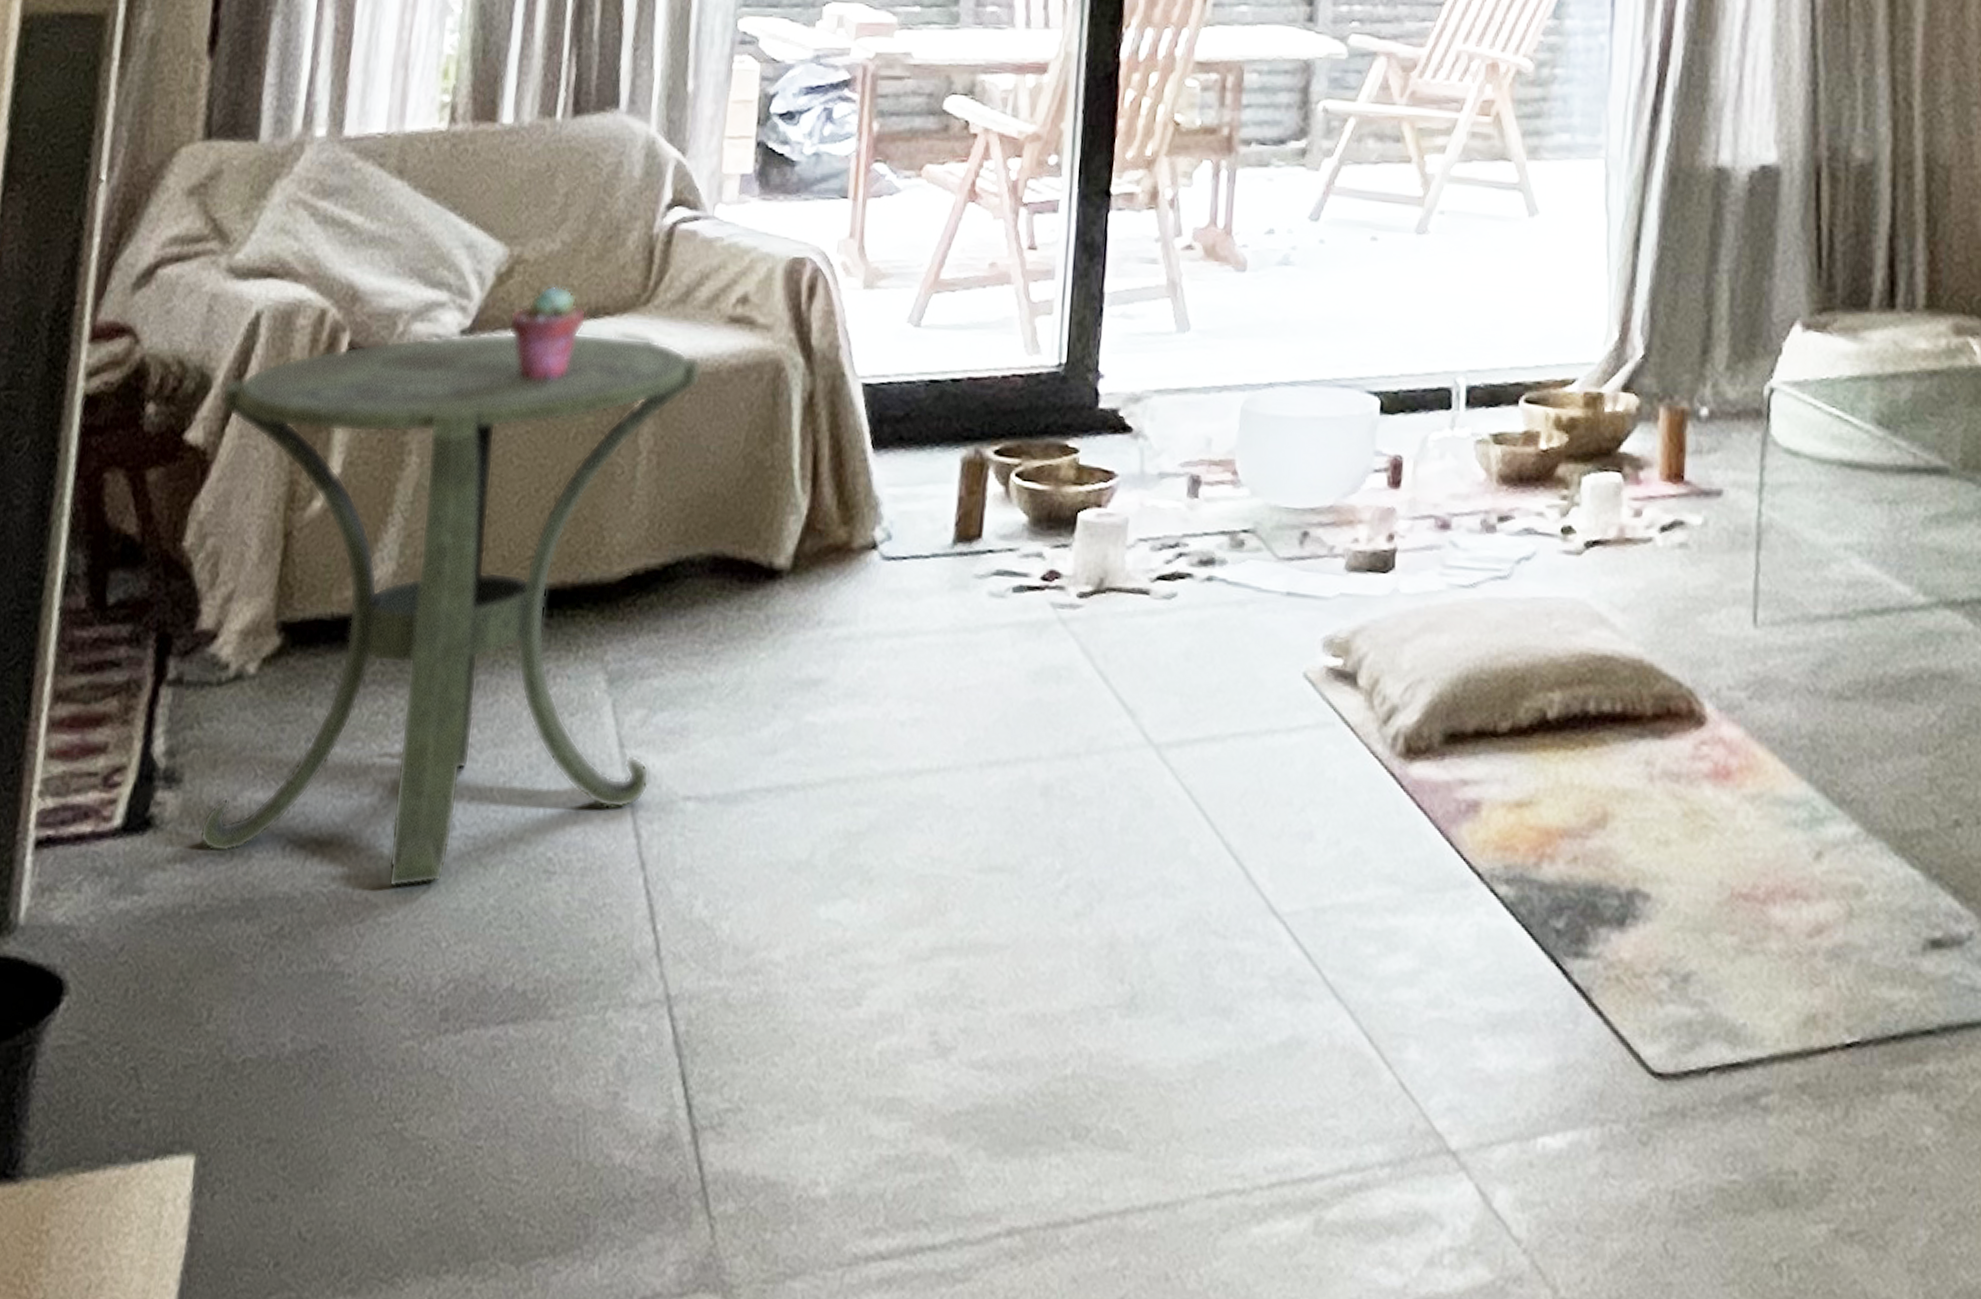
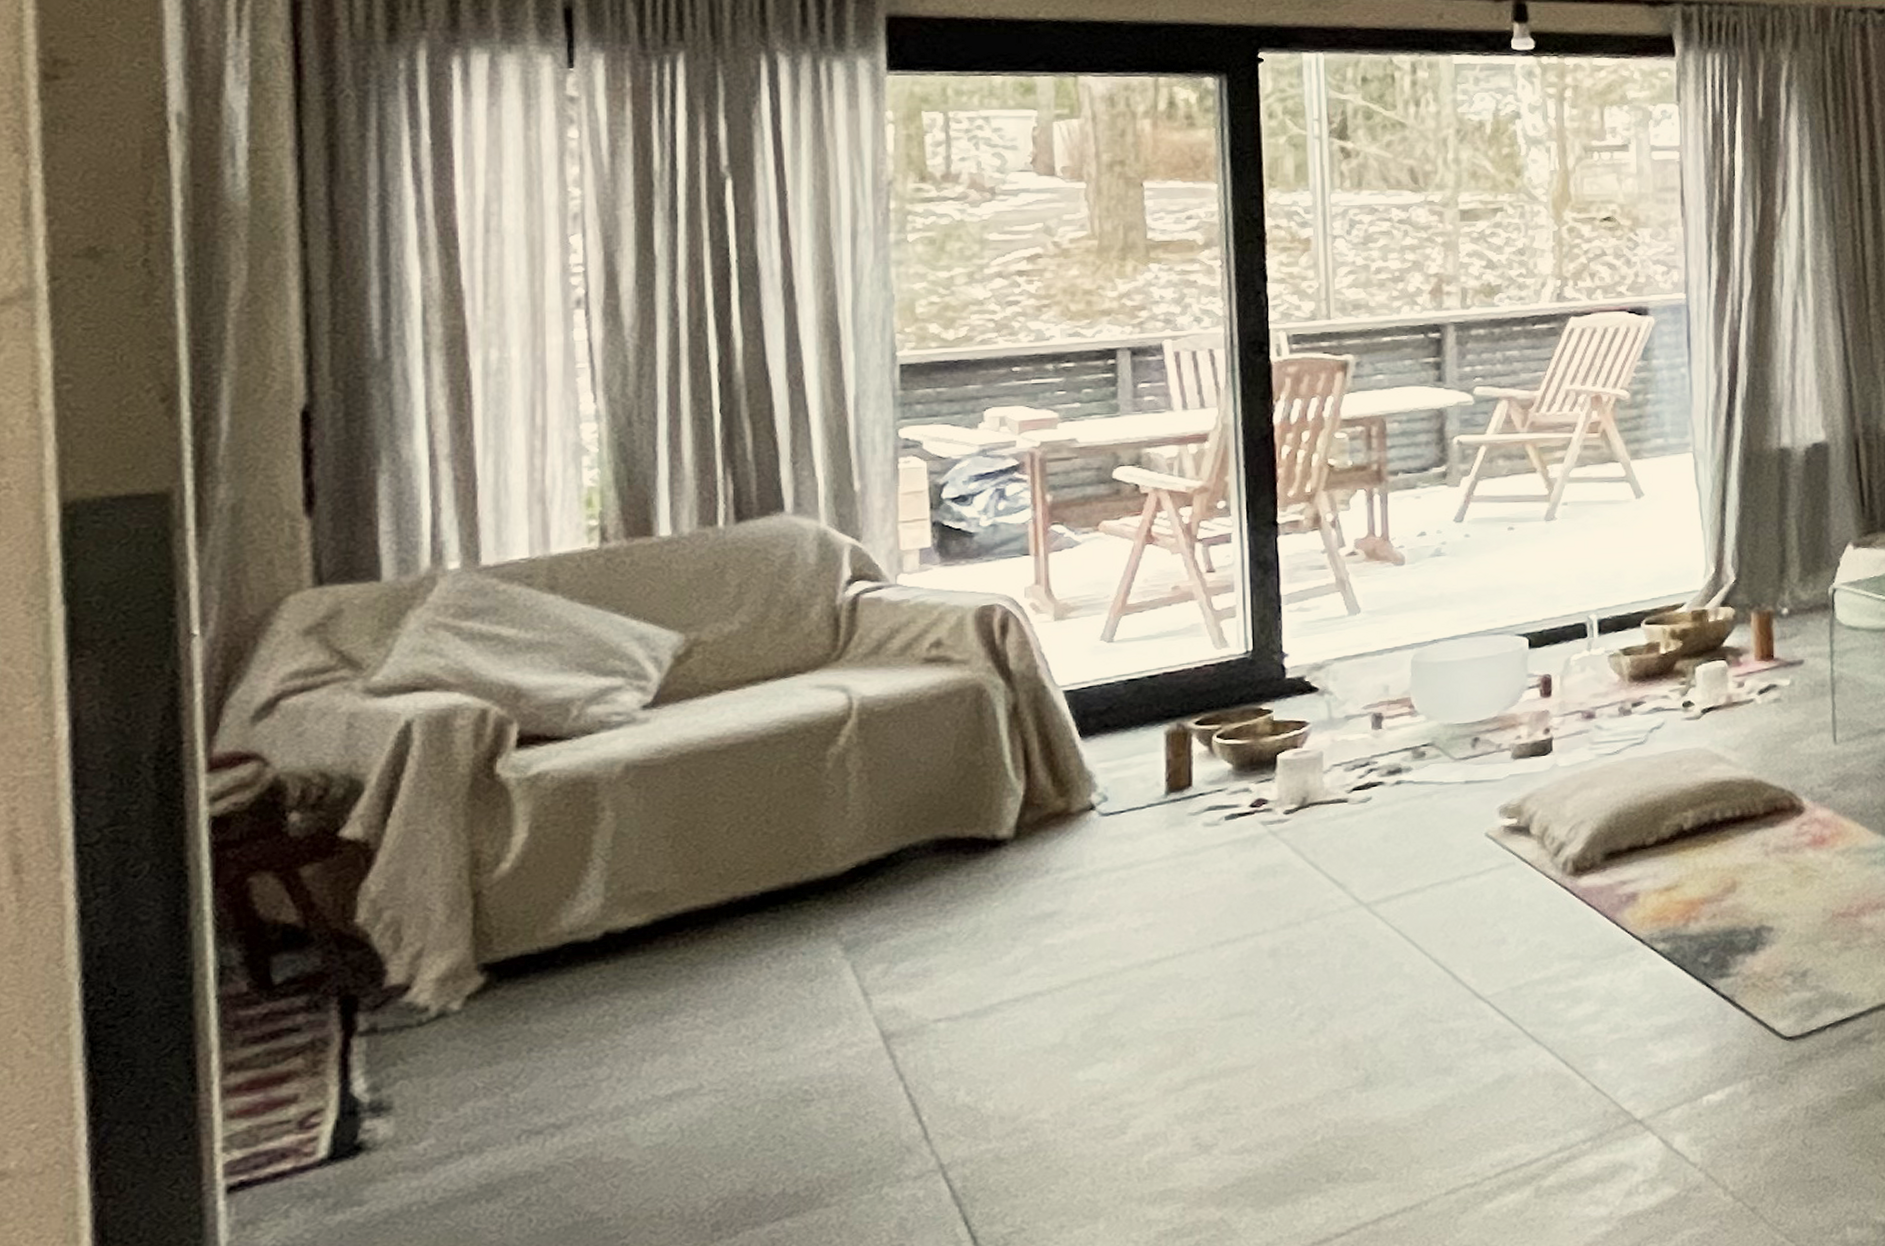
side table: present [199,332,701,889] -> none [378,686,902,1156]
potted succulent: present [508,284,587,380] -> none [694,657,777,735]

